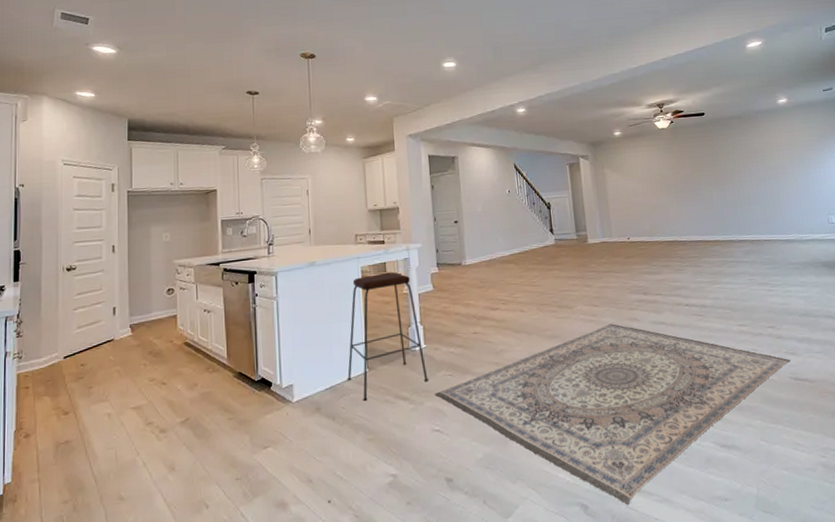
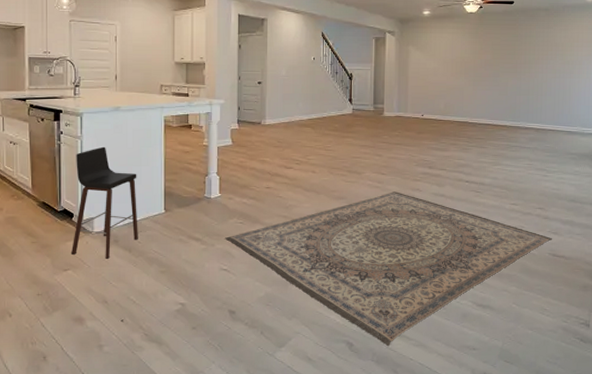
bar stool: none [271,305,342,430] -> present [72,146,138,259]
bar stool: present [348,272,428,401] -> none [145,125,220,238]

